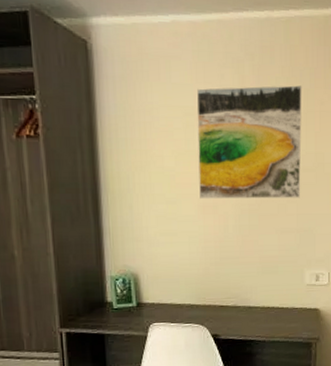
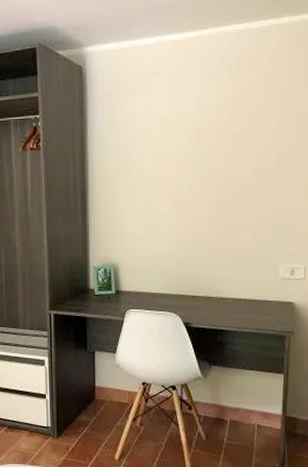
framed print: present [196,85,302,199] -> none [176,88,280,197]

